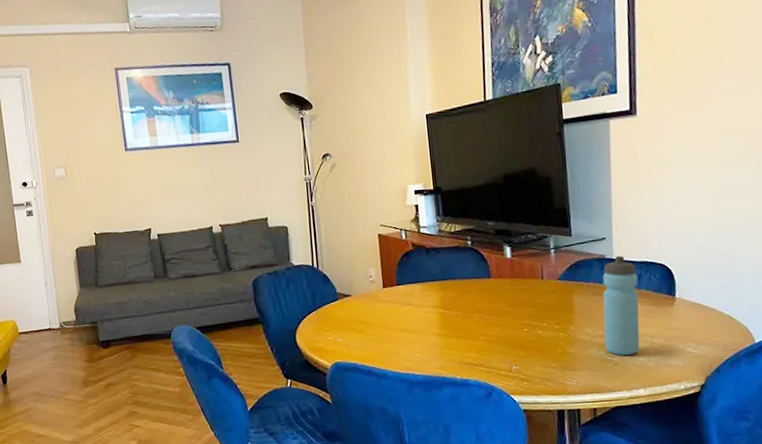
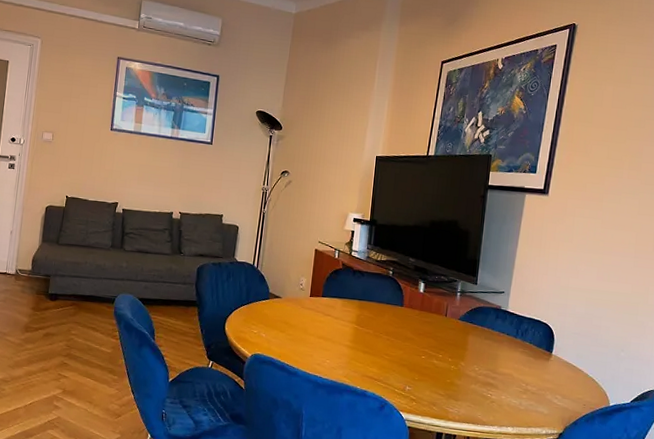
water bottle: present [602,255,640,356] -> none [486,309,525,396]

